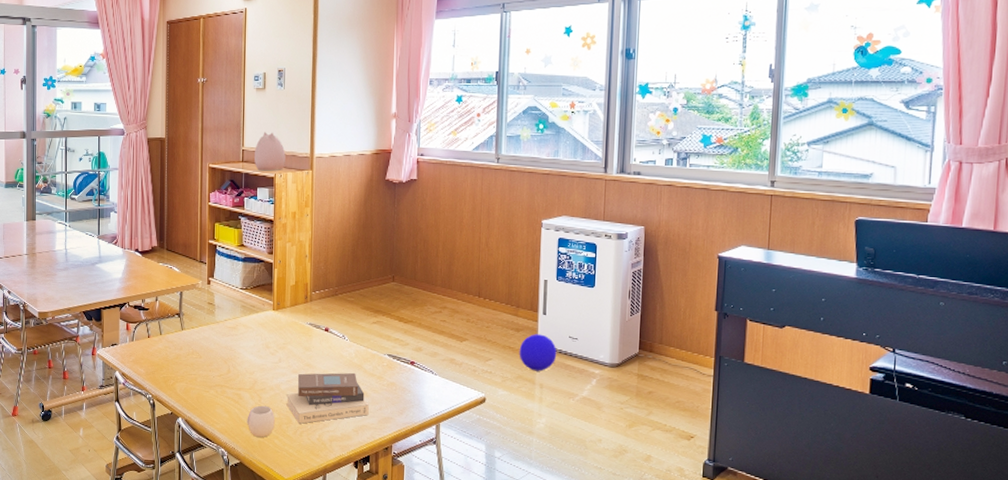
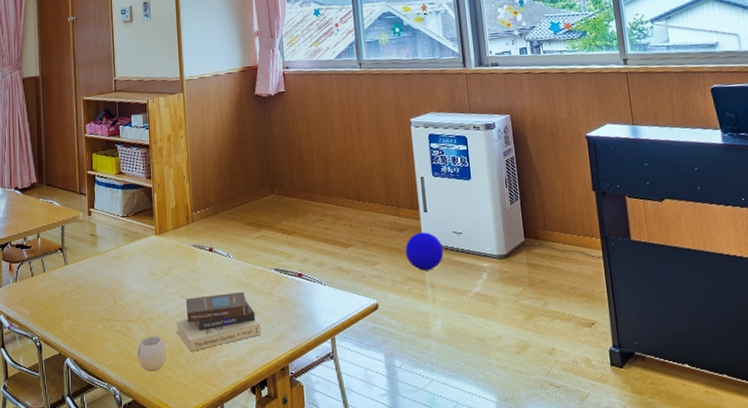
plush toy: present [253,132,286,171] -> none [126,60,157,99]

